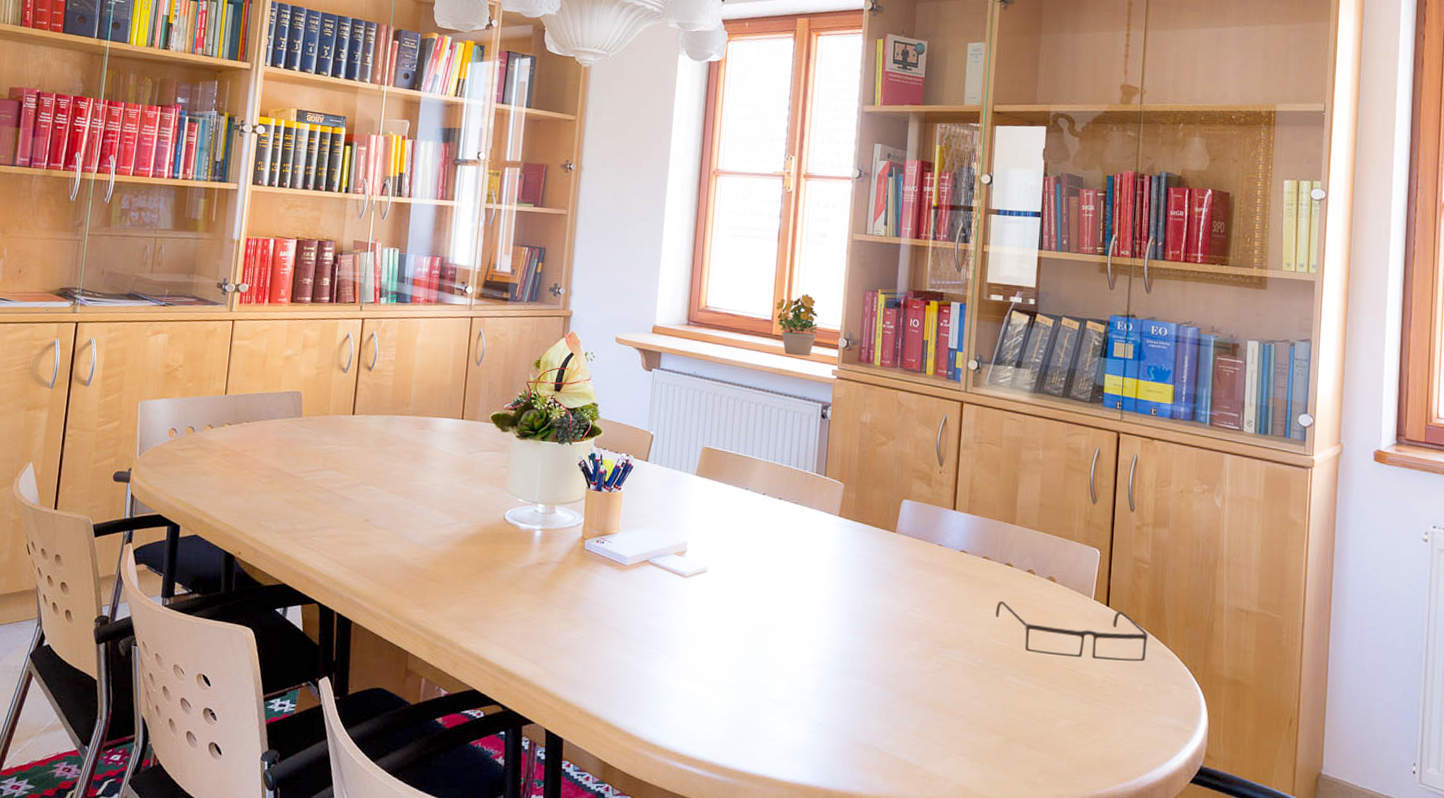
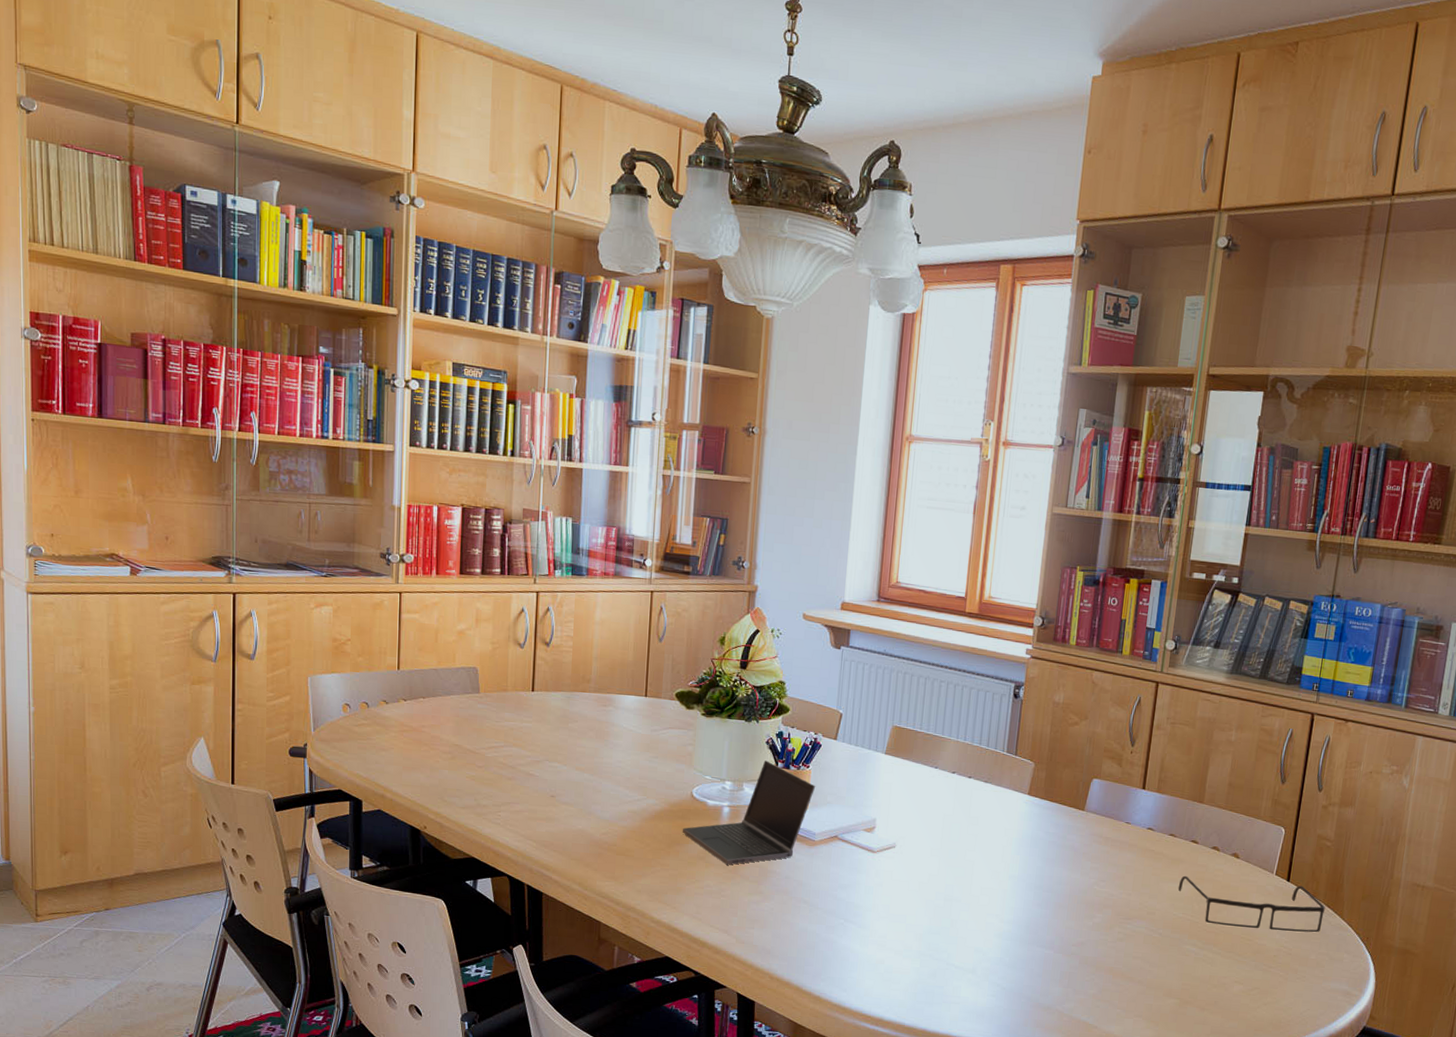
laptop computer: none [493,483,627,591] -> present [682,760,816,865]
flowerpot: present [775,294,818,357] -> none [969,570,1014,635]

